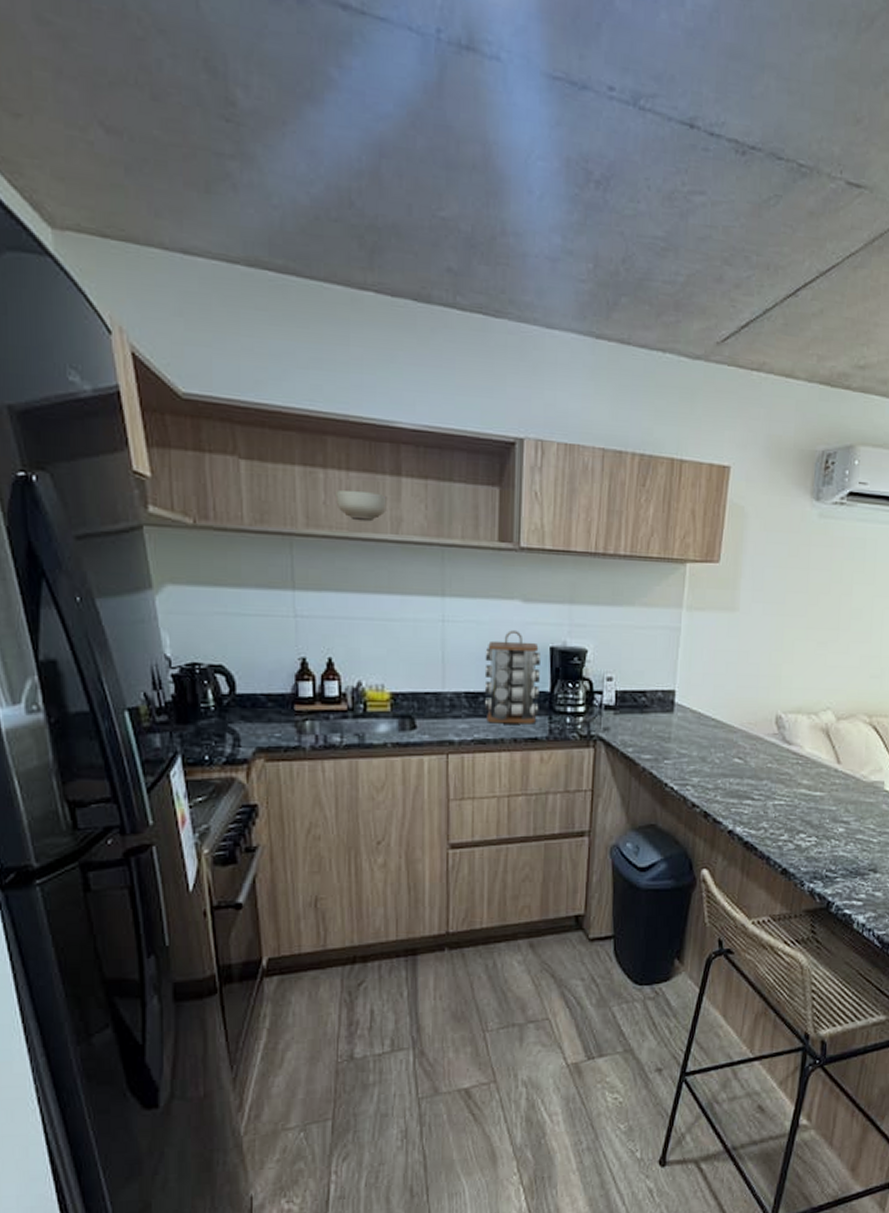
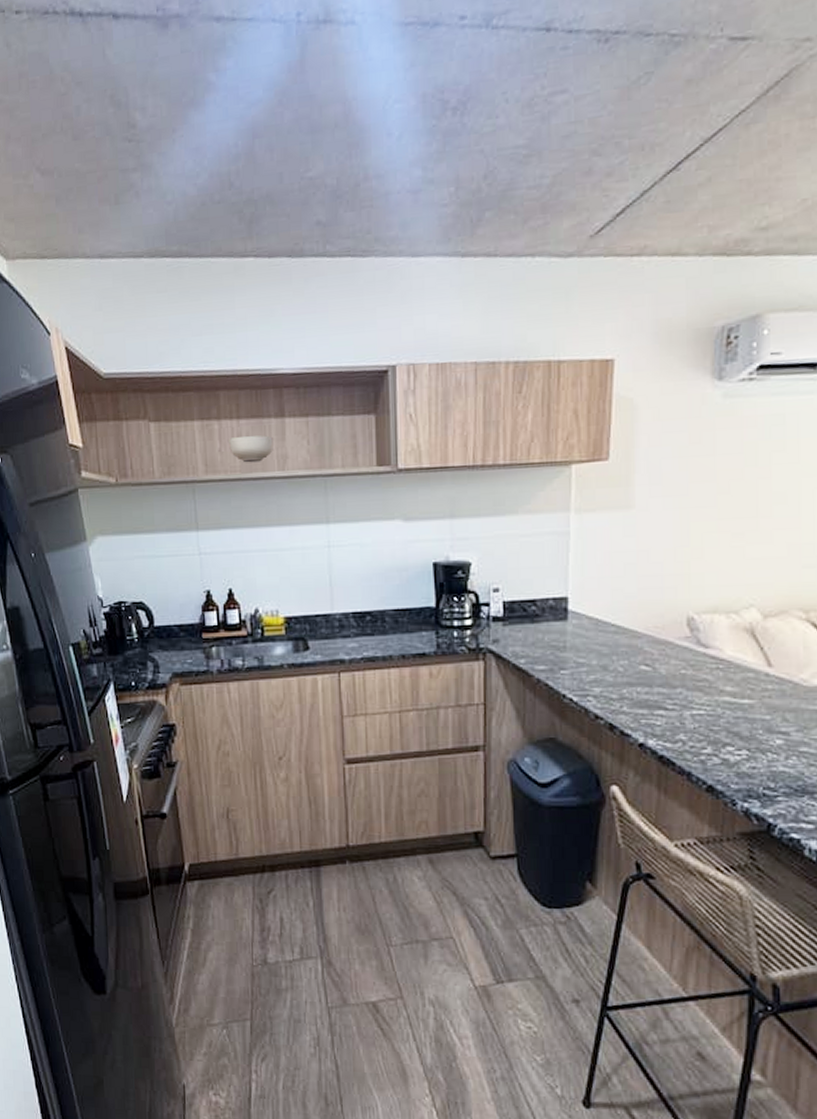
spice rack: present [484,630,540,724] -> none [369,549,425,641]

